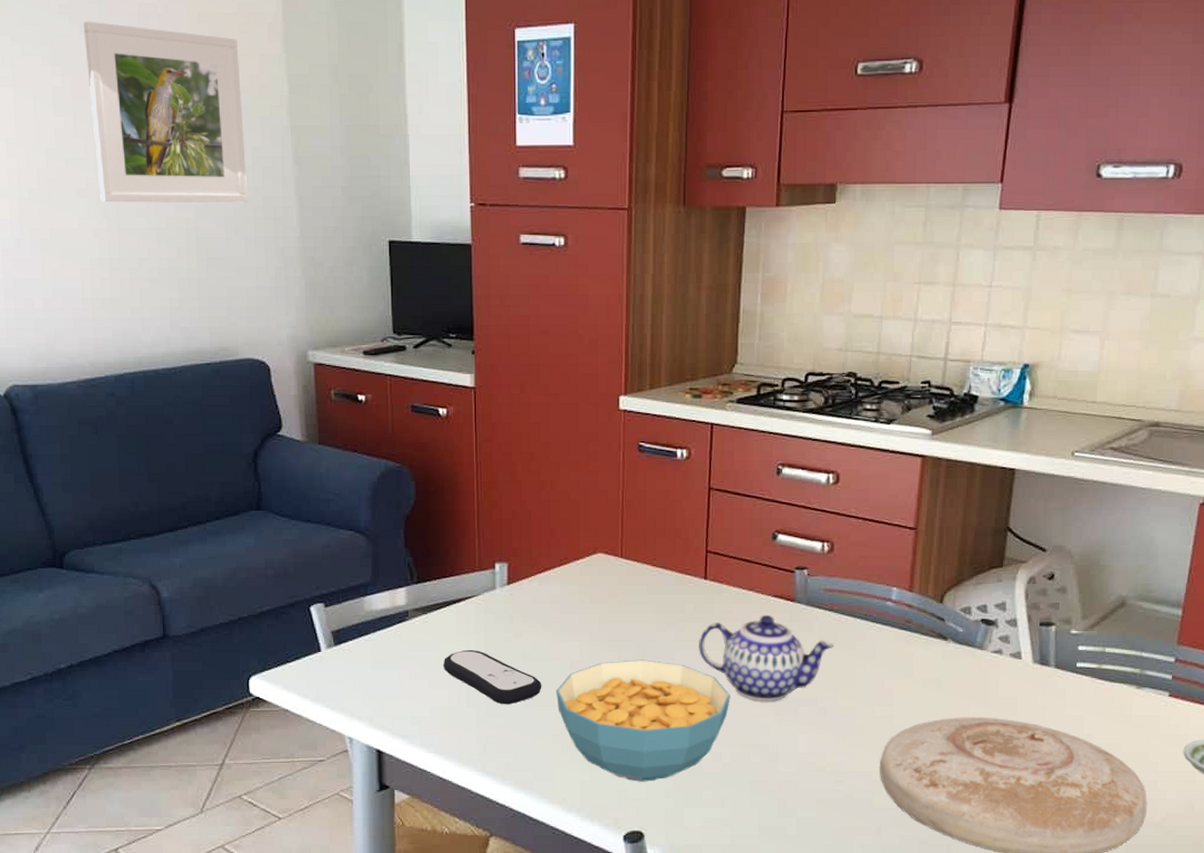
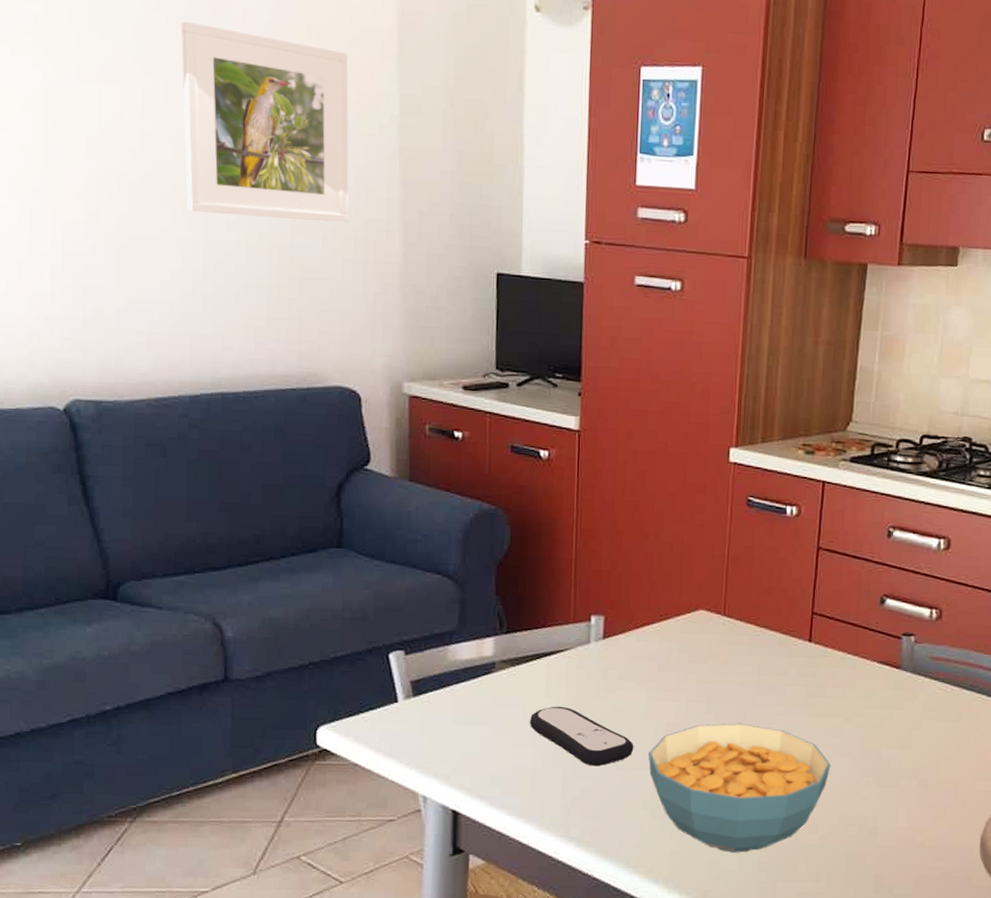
teapot: present [699,614,834,701] -> none [800,681,938,772]

